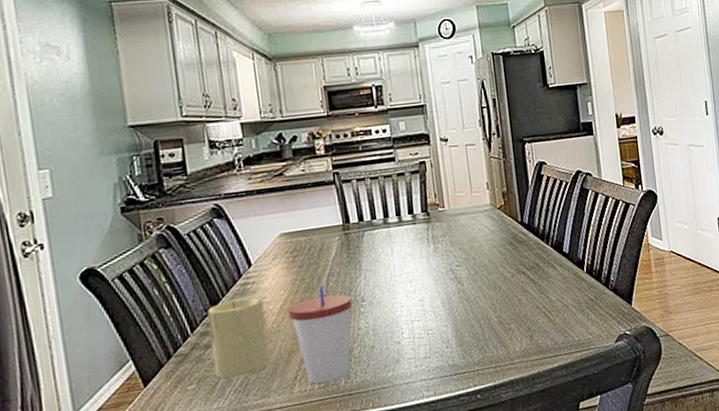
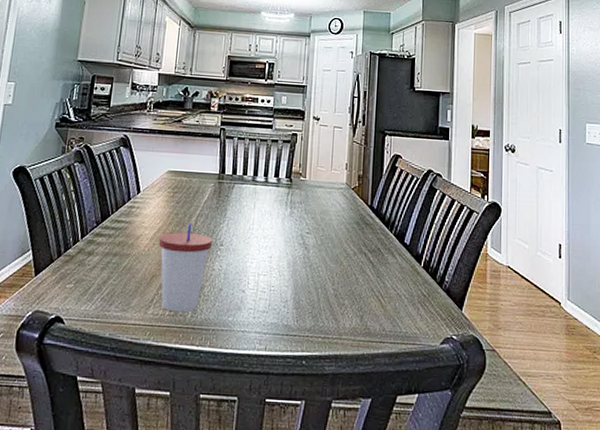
candle: present [207,297,270,379] -> none [90,218,142,287]

